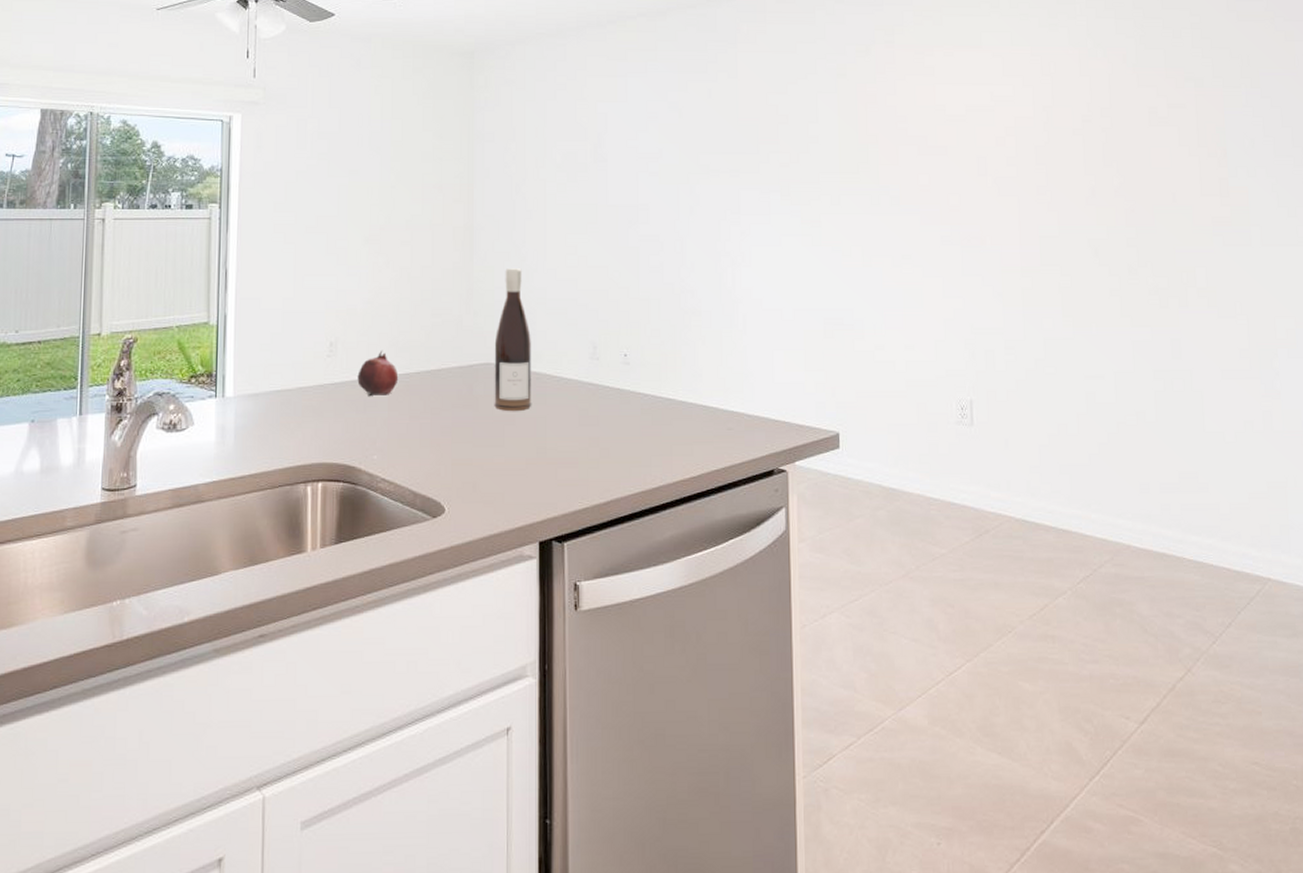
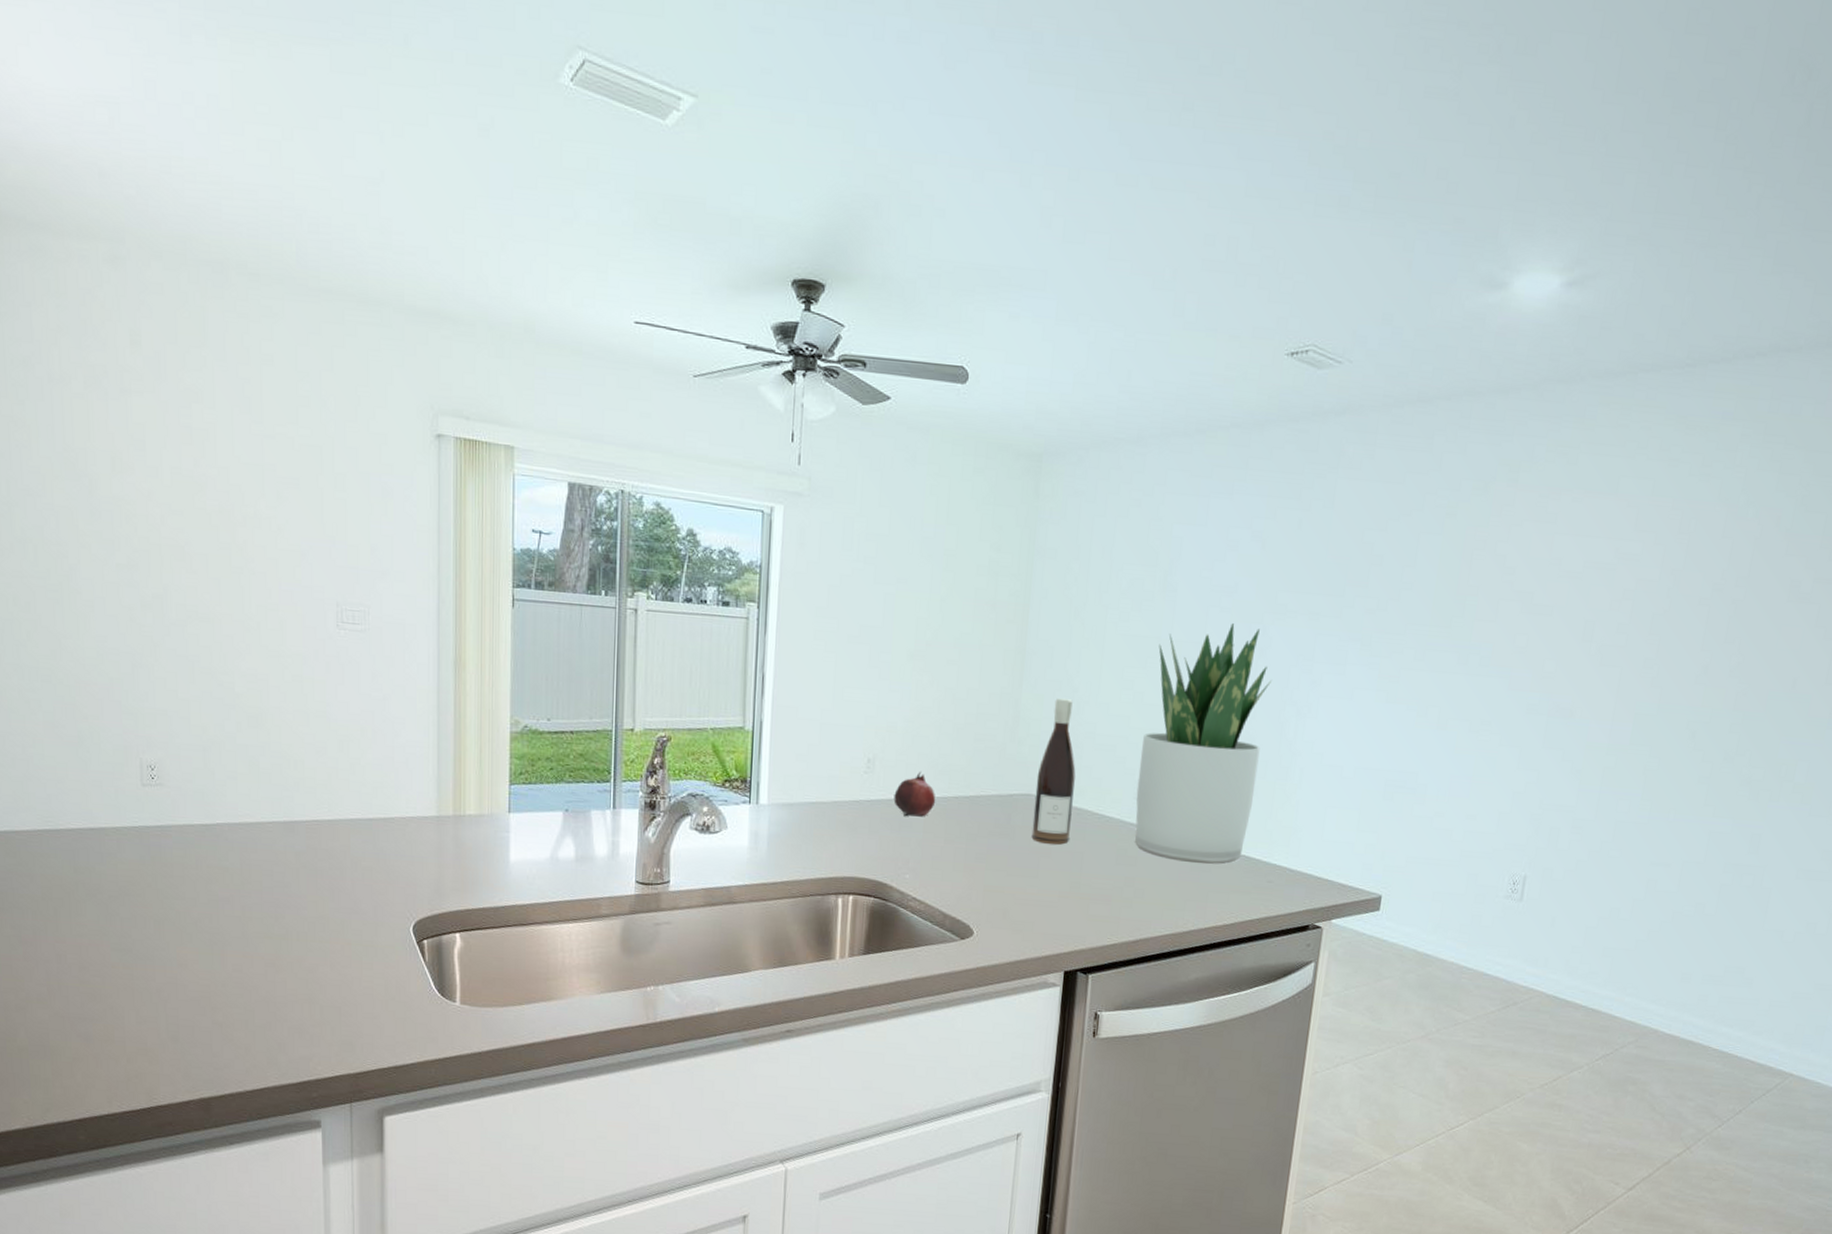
planter: none [591,186,704,418] -> present [1135,623,1271,865]

